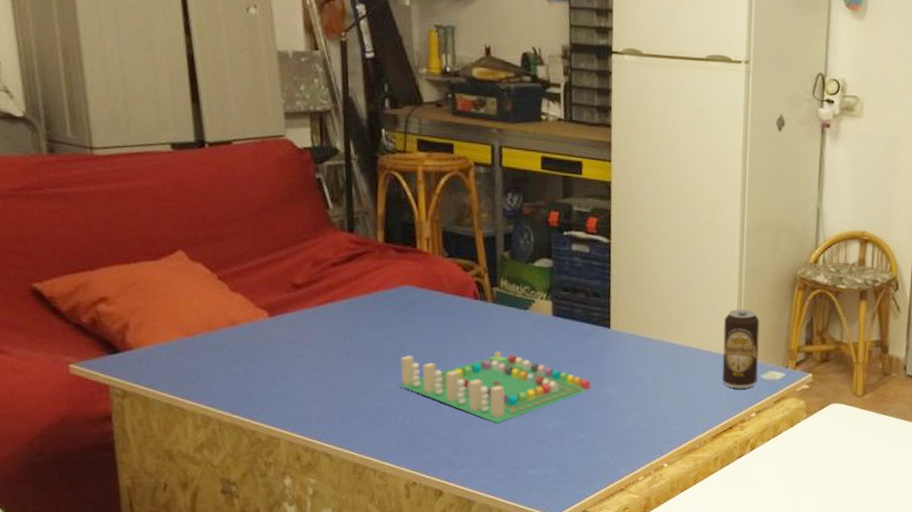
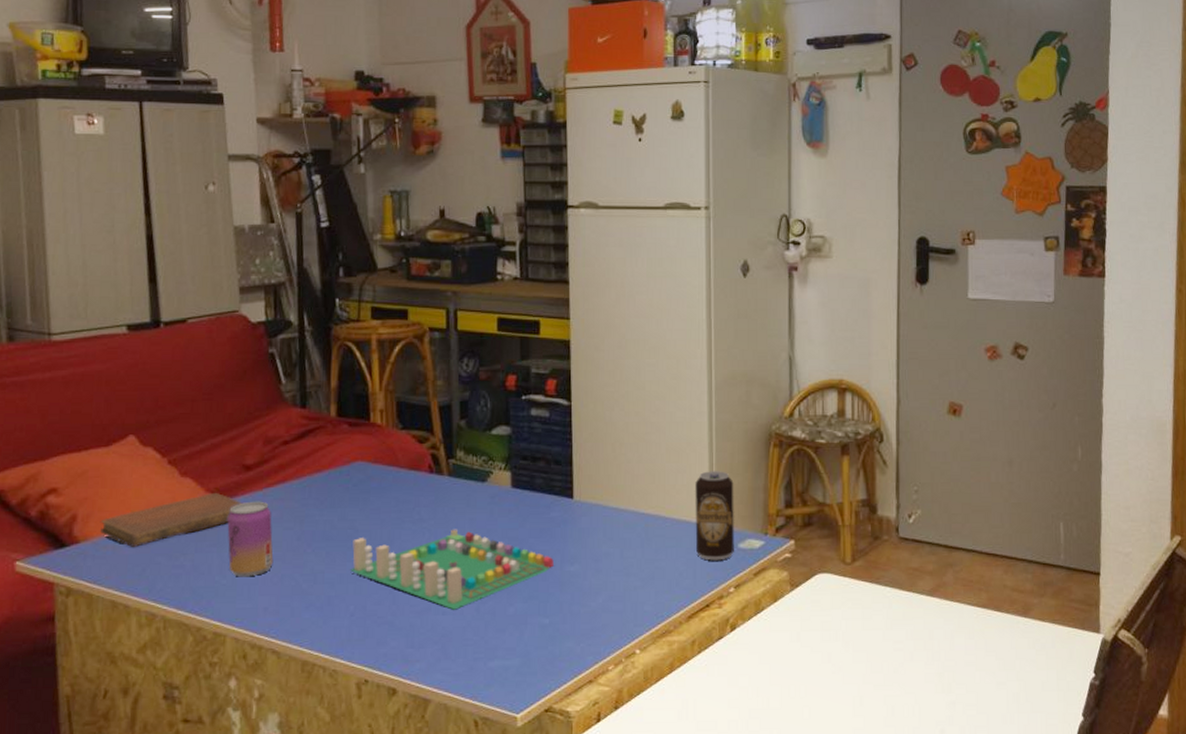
notebook: none [152,309,294,356] -> present [99,493,243,547]
beer can: none [278,318,324,387] -> present [227,501,274,577]

